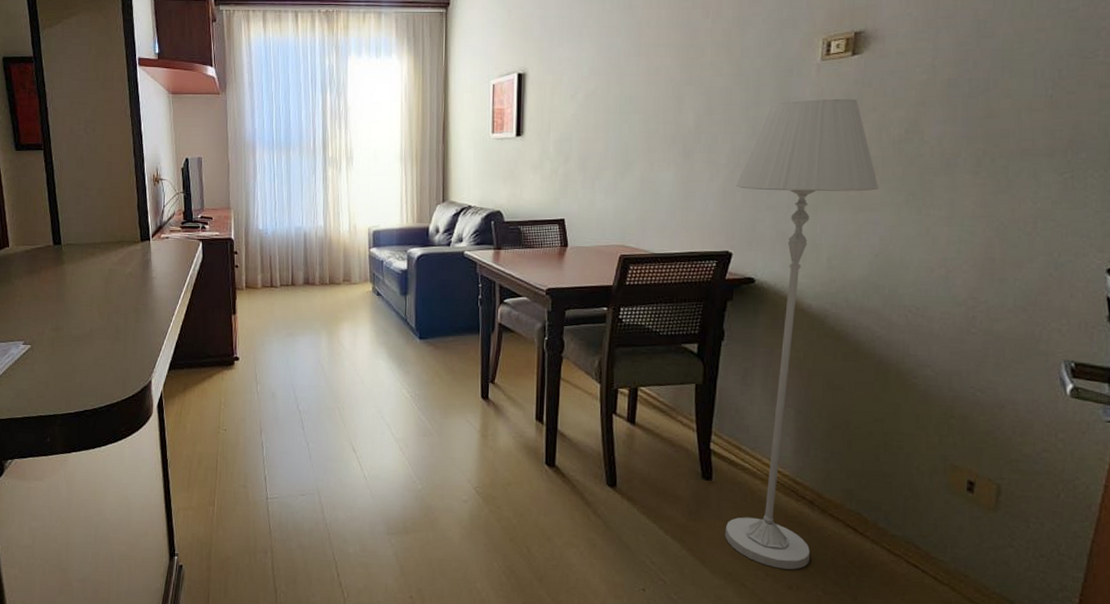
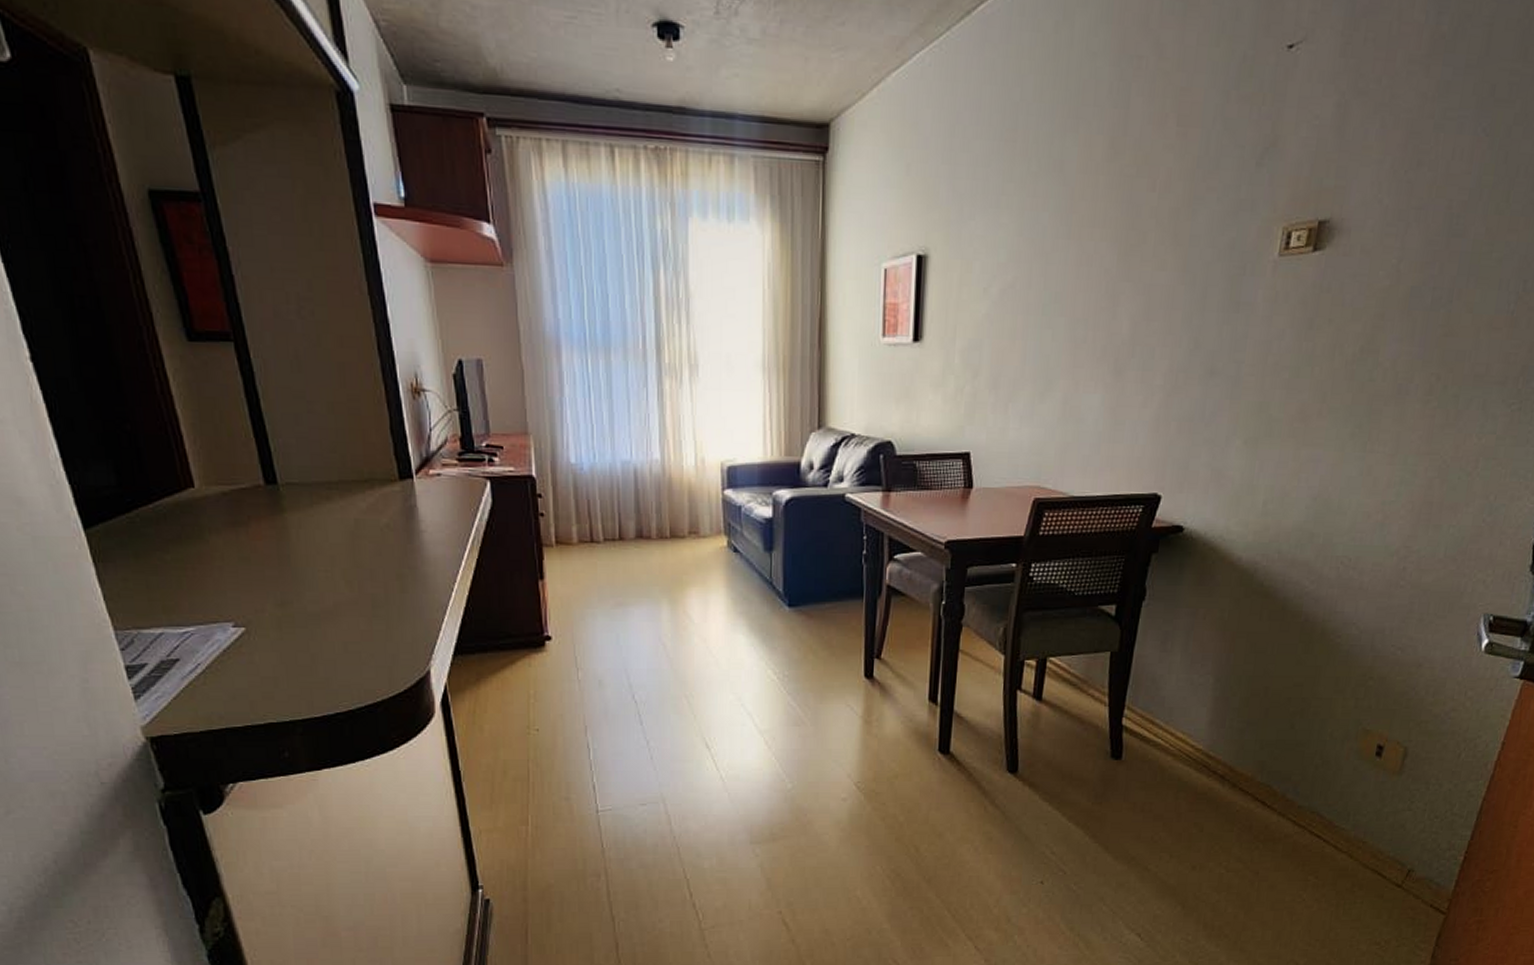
floor lamp: present [725,98,878,570] -> none [1131,305,1325,849]

